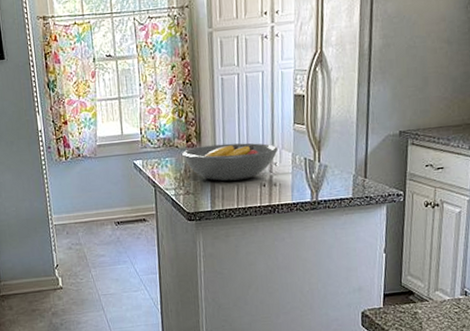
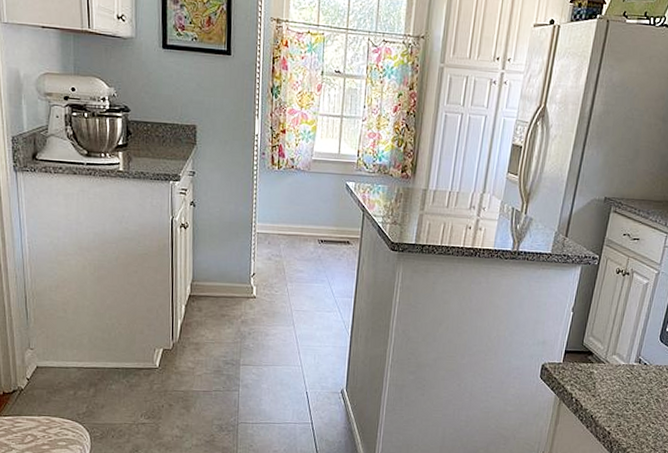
fruit bowl: present [182,143,279,182] -> none [395,178,490,219]

